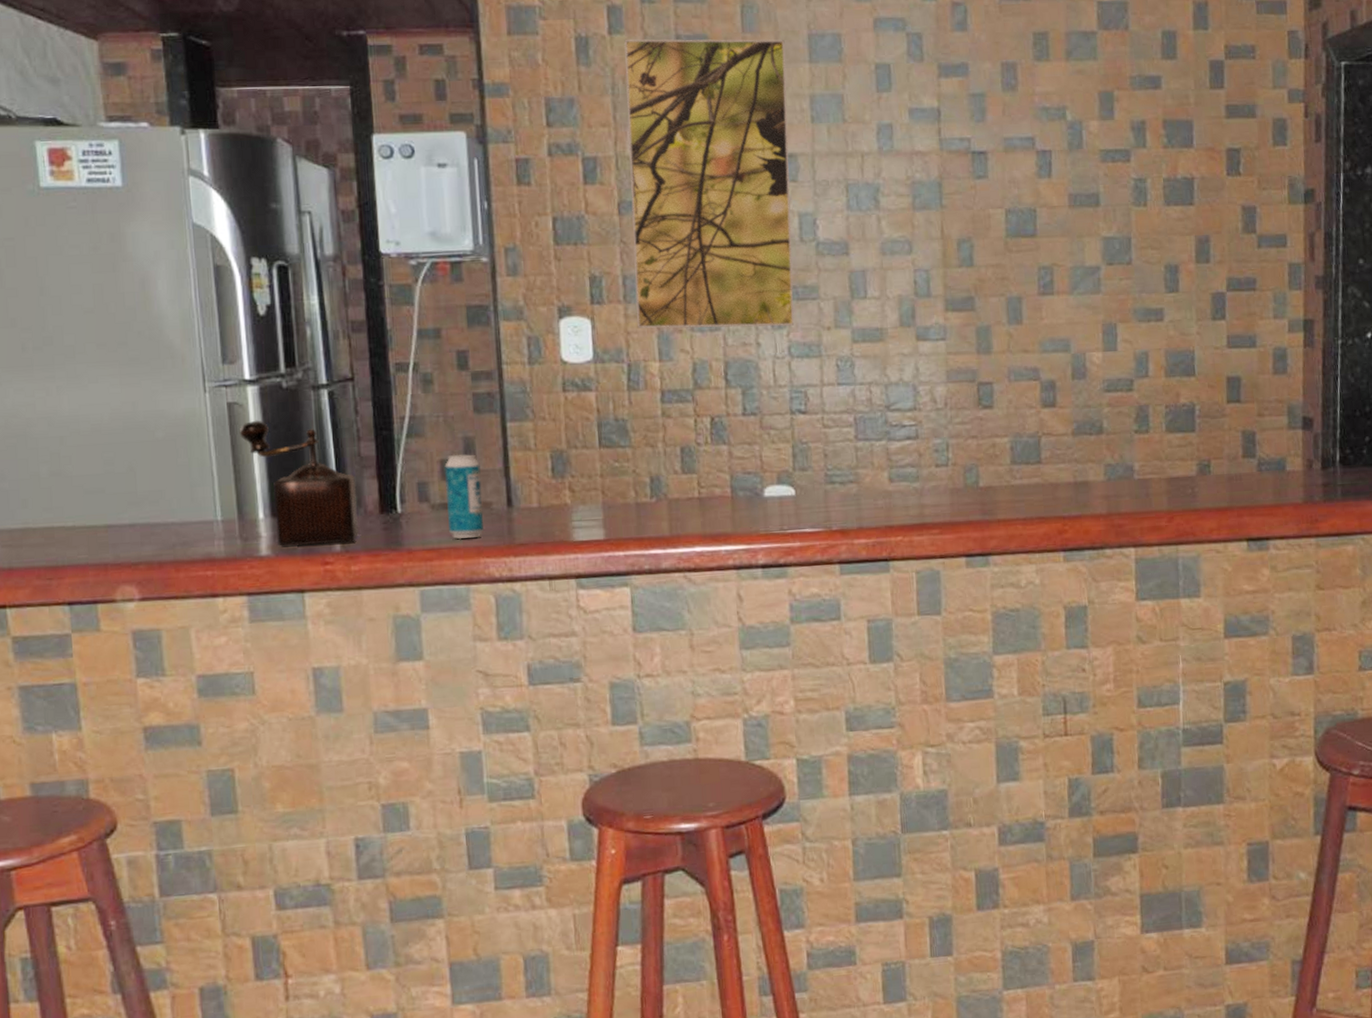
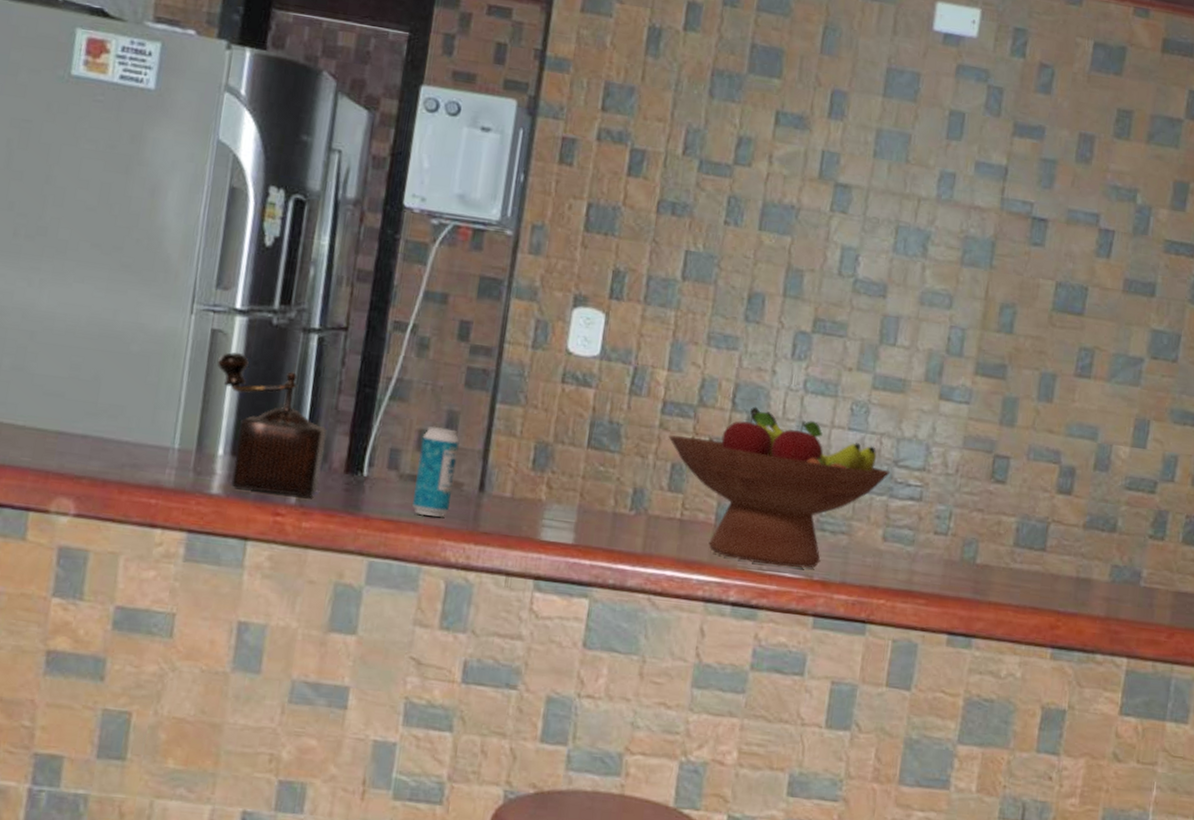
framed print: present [624,39,795,329] -> none [652,38,862,360]
fruit bowl: none [672,380,885,525] -> present [668,406,891,569]

